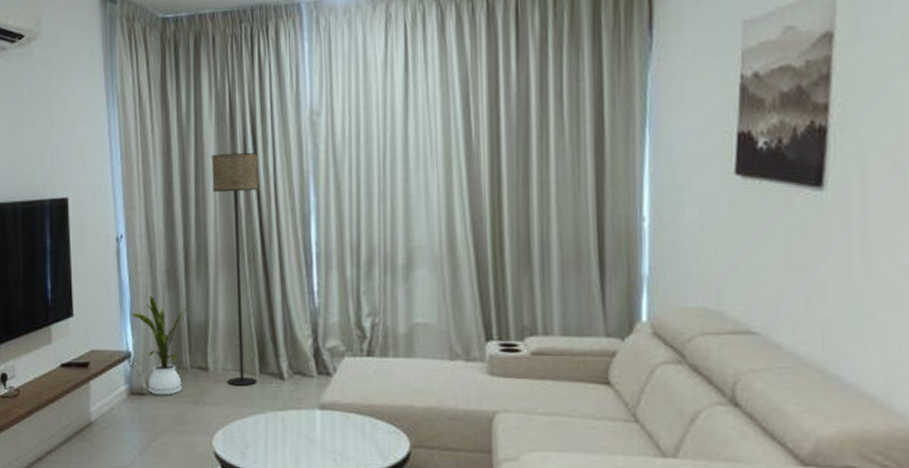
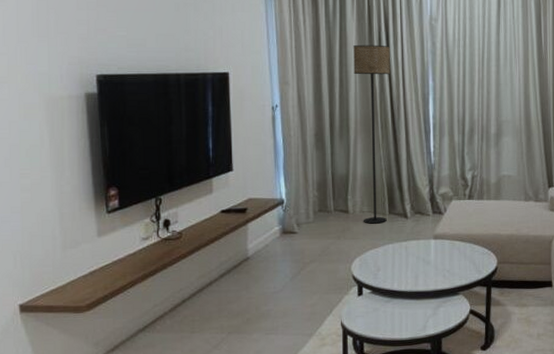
house plant: present [131,296,186,395] -> none [284,155,330,233]

